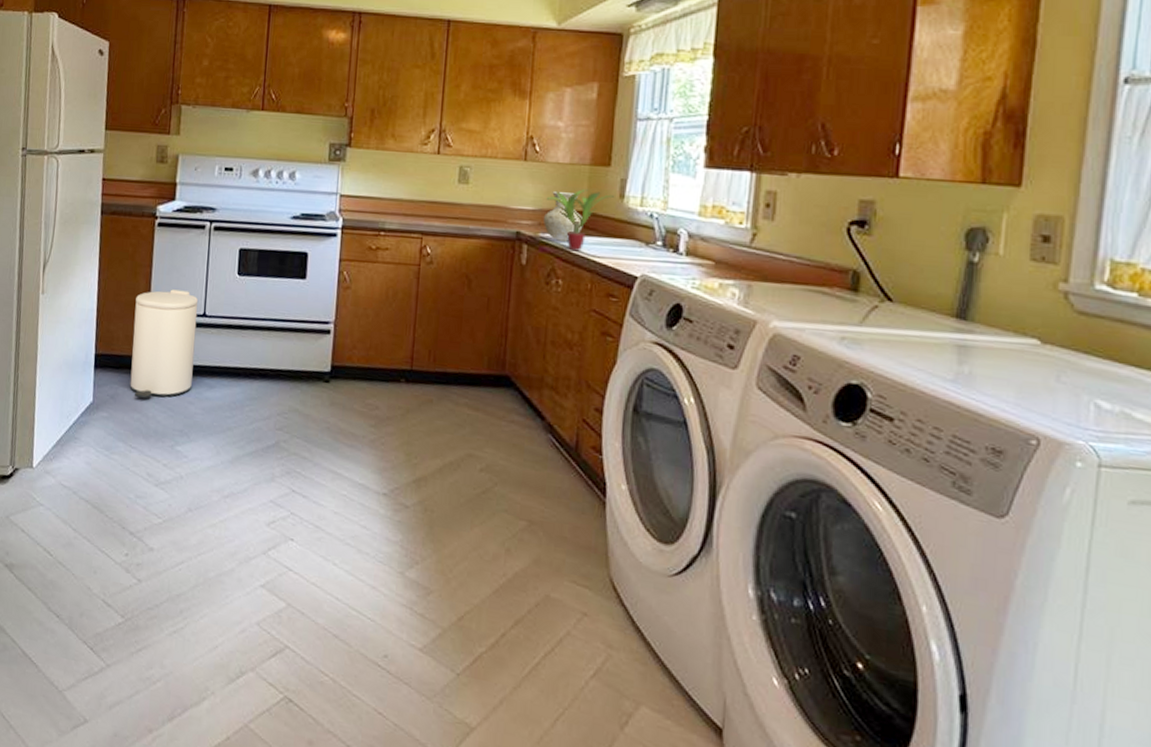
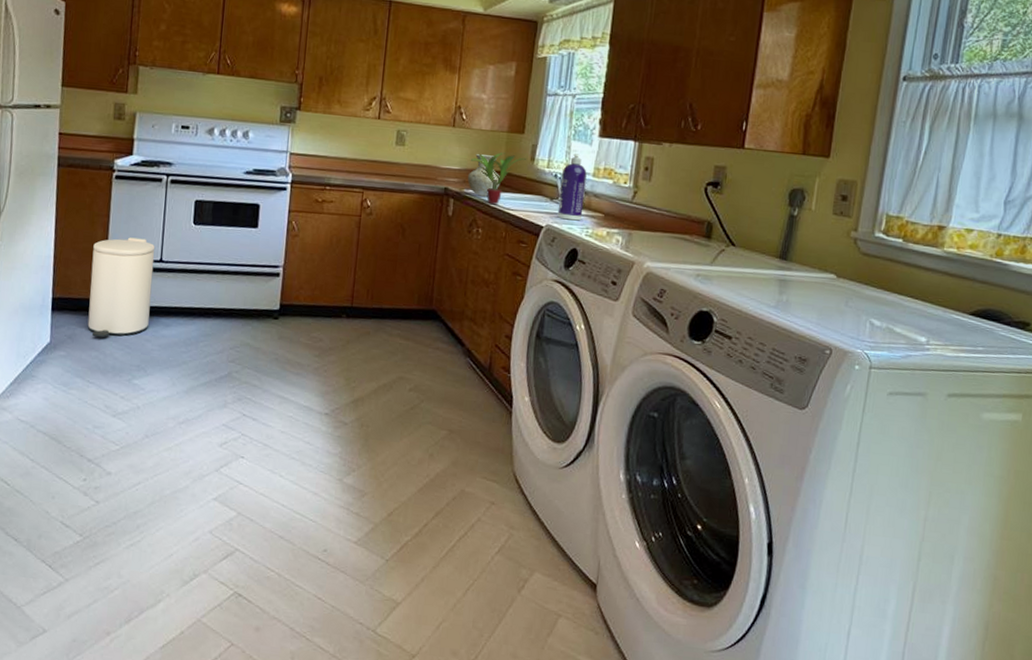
spray bottle: none [655,188,691,270] -> present [557,153,587,221]

